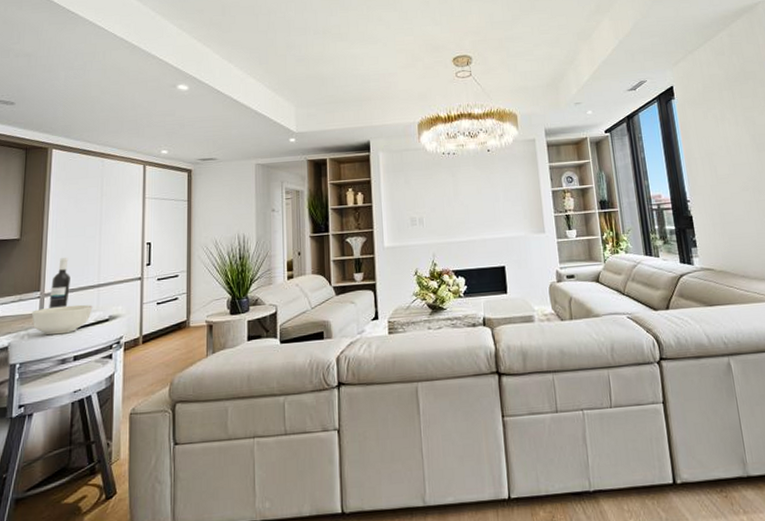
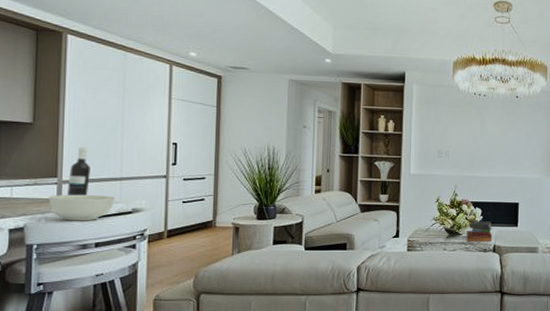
books: none [451,291,480,317] -> present [466,221,492,242]

